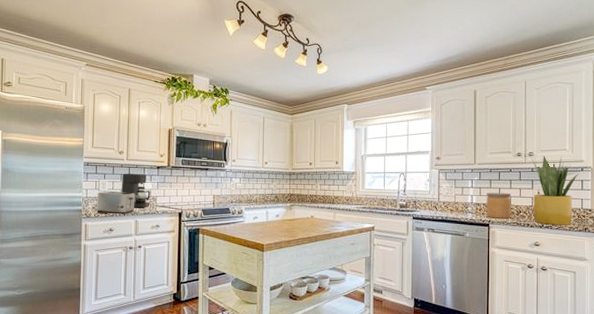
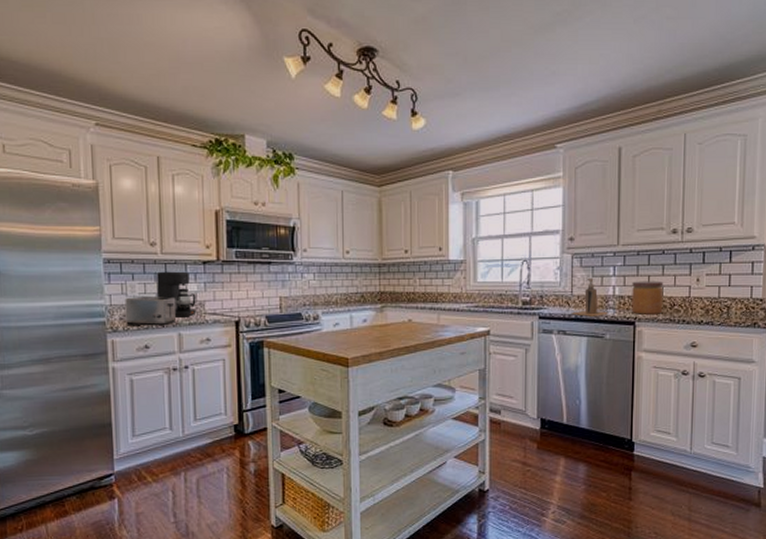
soap dispenser: none [438,188,467,219] -> present [571,277,608,317]
planter: present [531,155,579,225] -> none [690,231,749,320]

